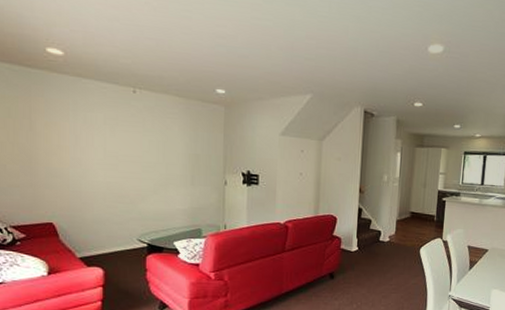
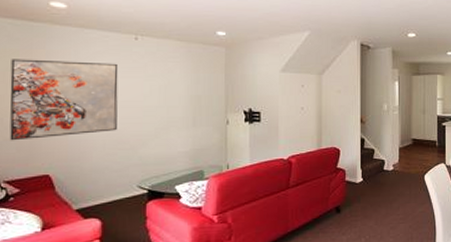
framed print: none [11,105,117,188] -> present [9,59,119,141]

